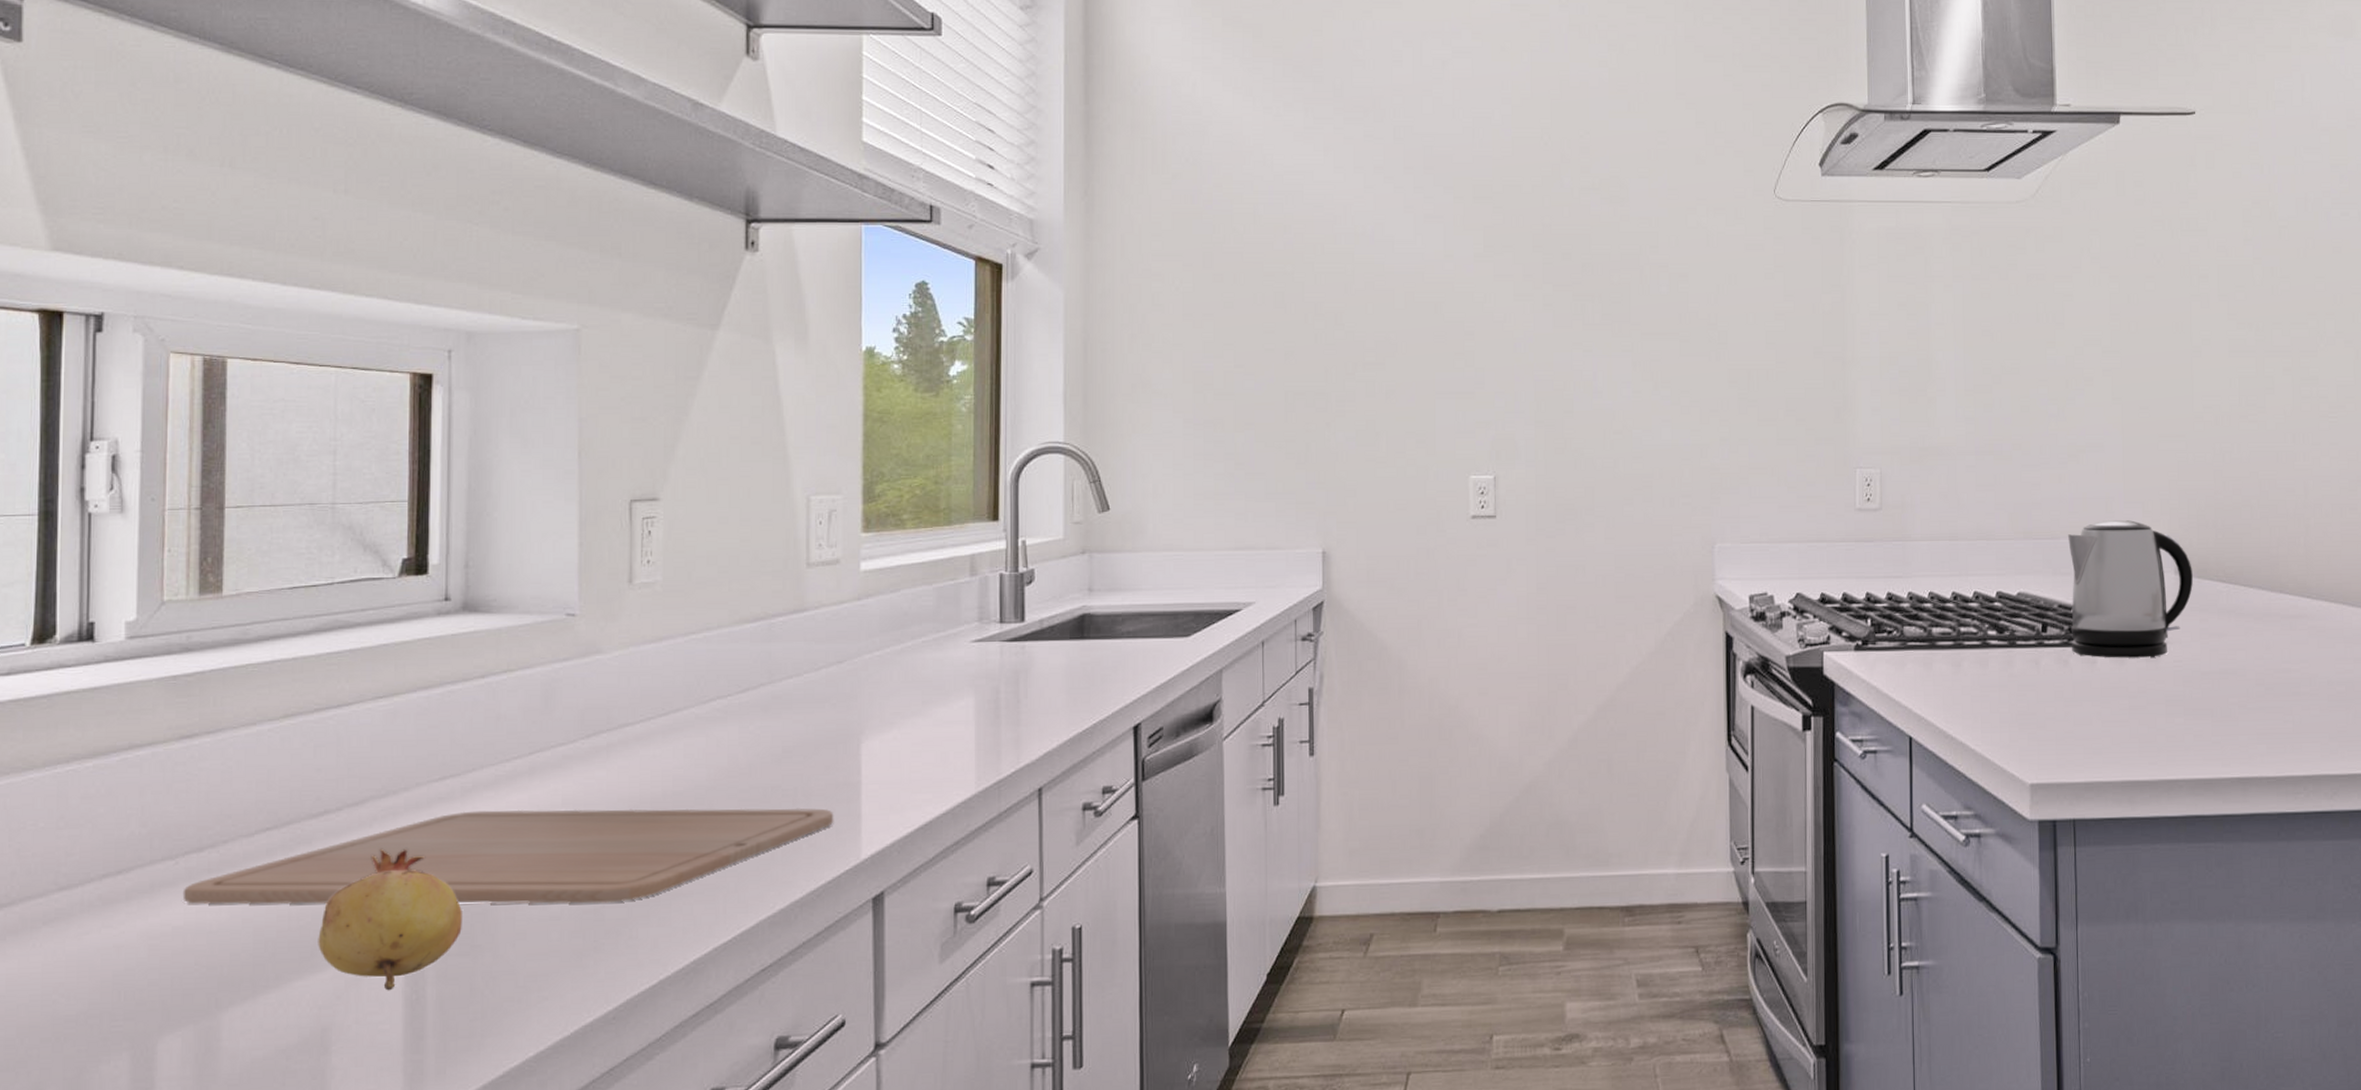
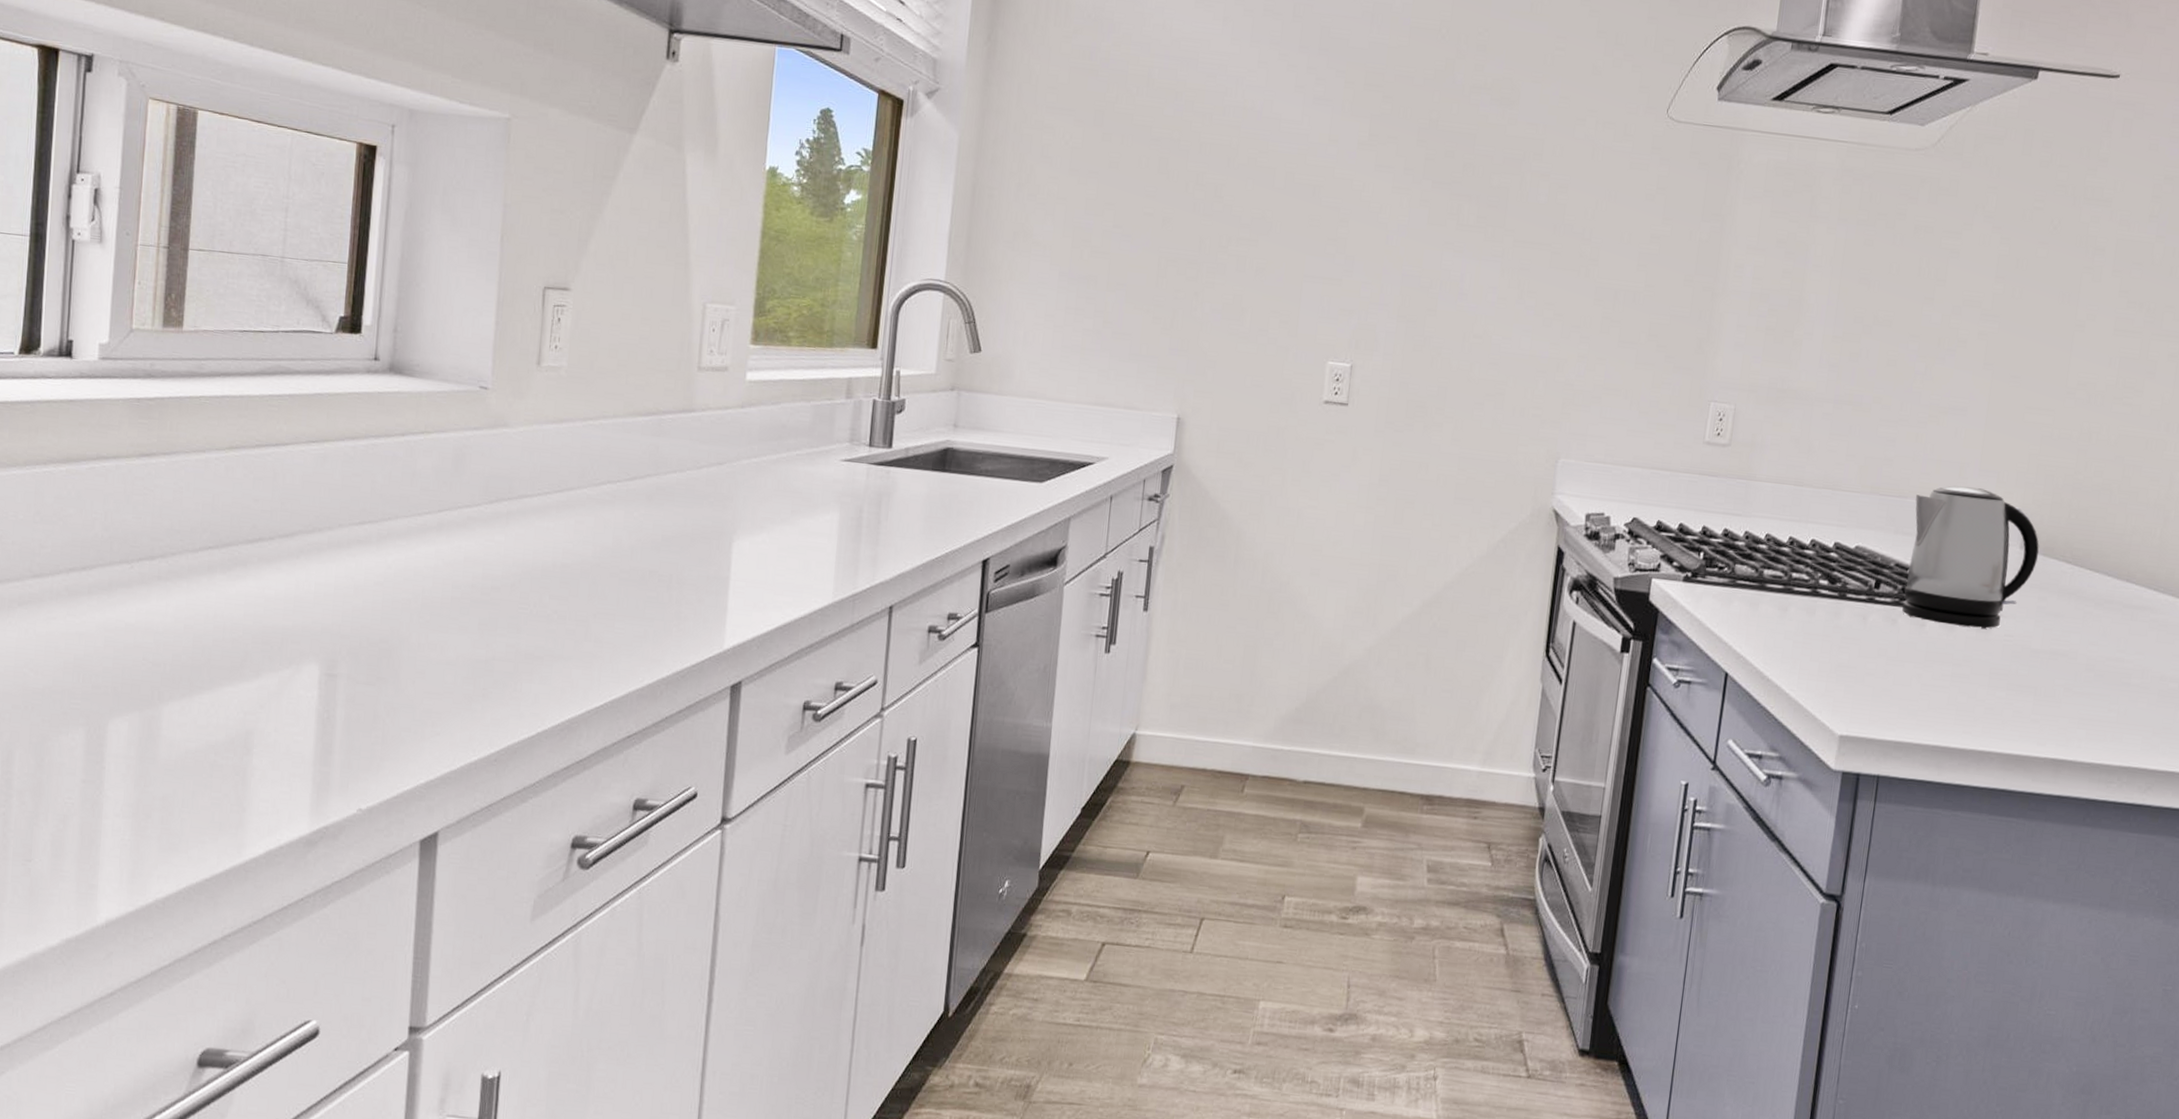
chopping board: present [182,808,834,905] -> none [135,555,703,657]
fruit: present [318,848,462,991] -> none [247,578,371,707]

